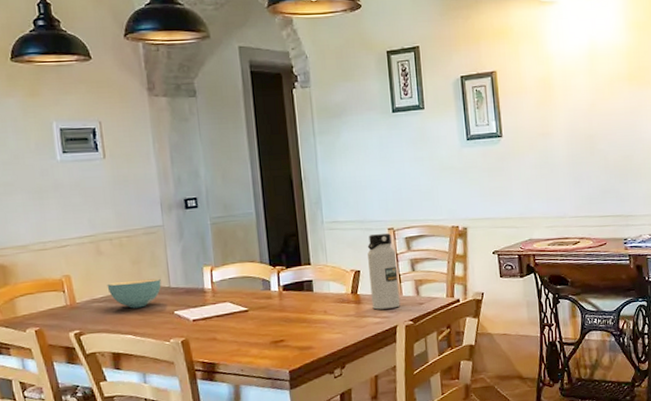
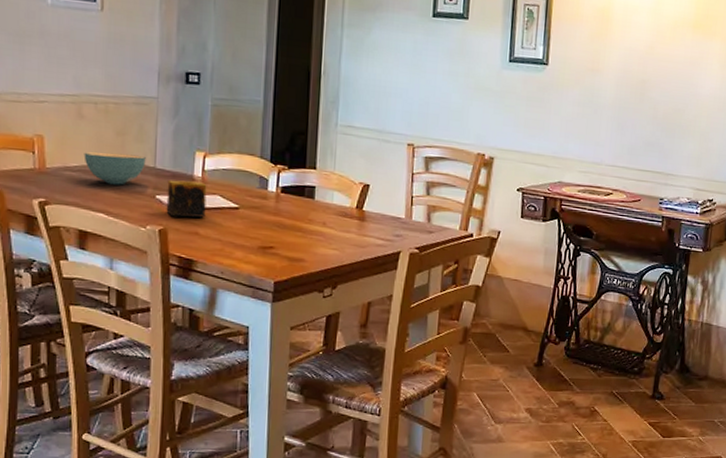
candle: none [182,293,220,328] -> present [166,179,207,218]
water bottle: present [367,233,400,310] -> none [377,147,412,232]

